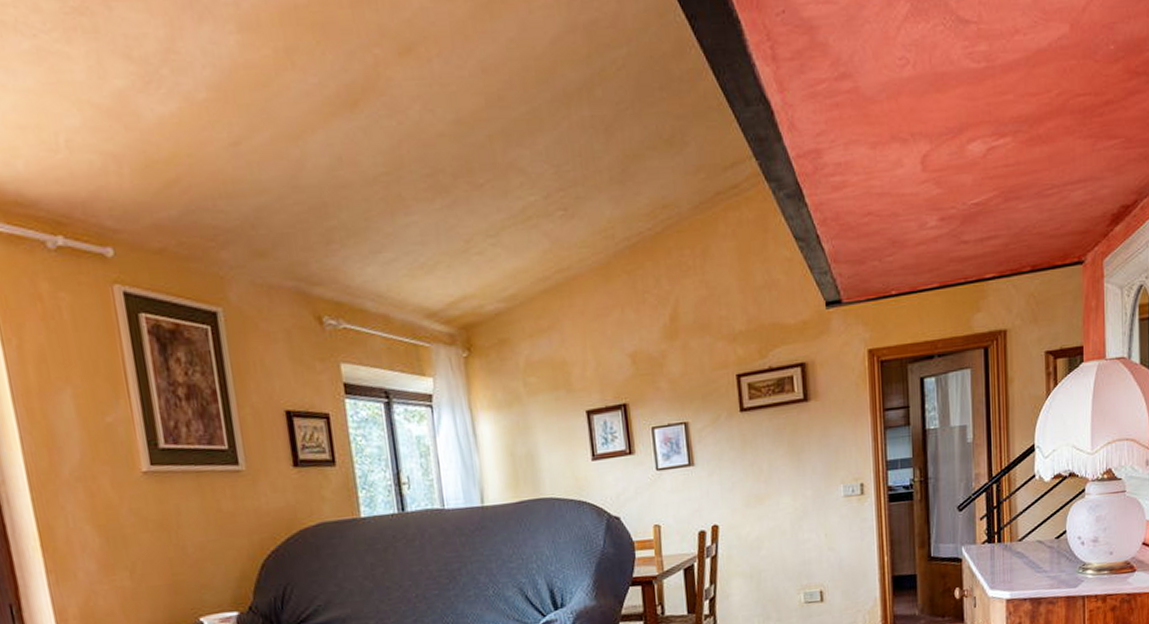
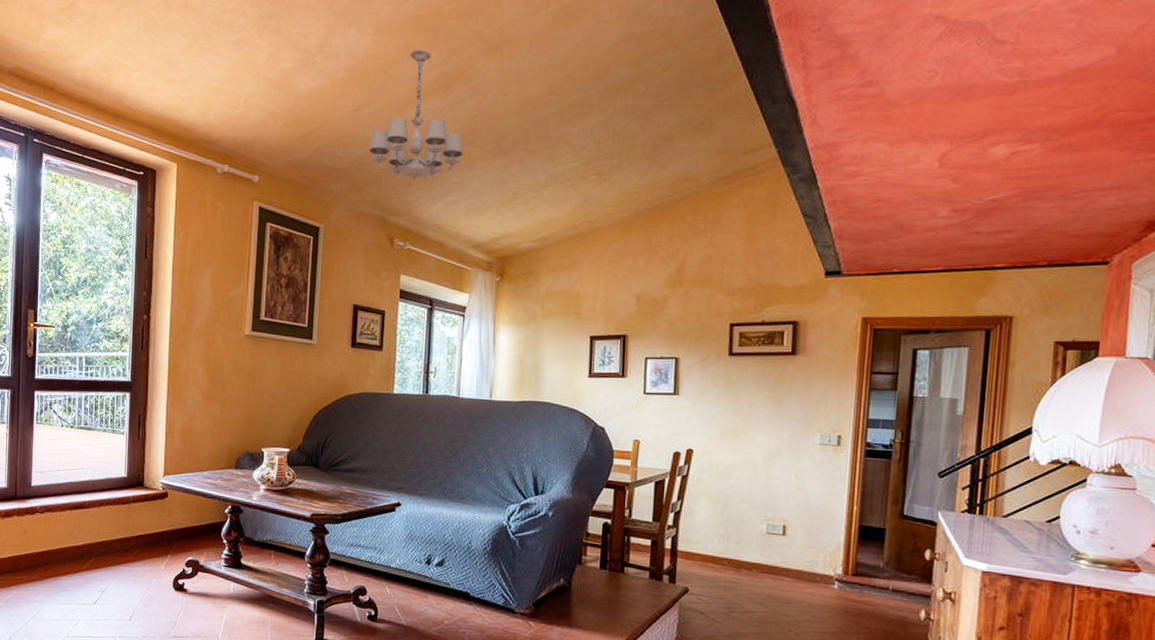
chandelier: none [263,52,392,236] -> present [369,49,463,181]

